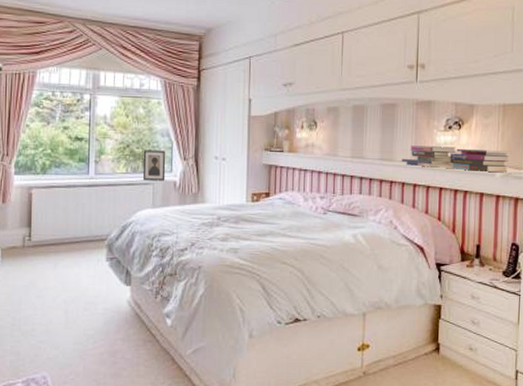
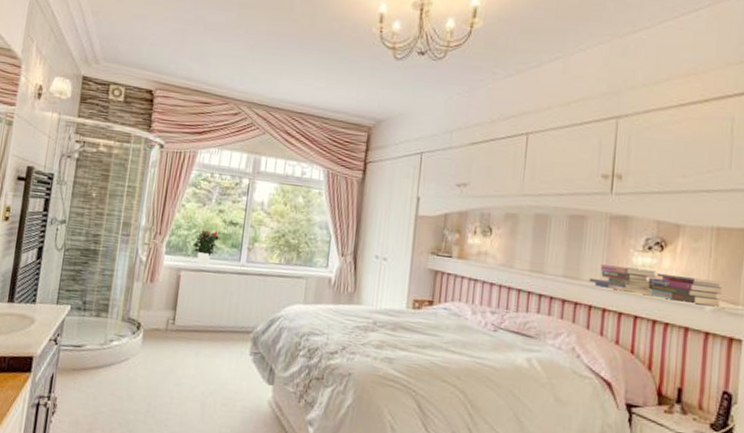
potted flower: none [41,147,67,183] -> present [192,230,220,267]
picture frame: present [142,150,166,181] -> none [297,241,322,277]

